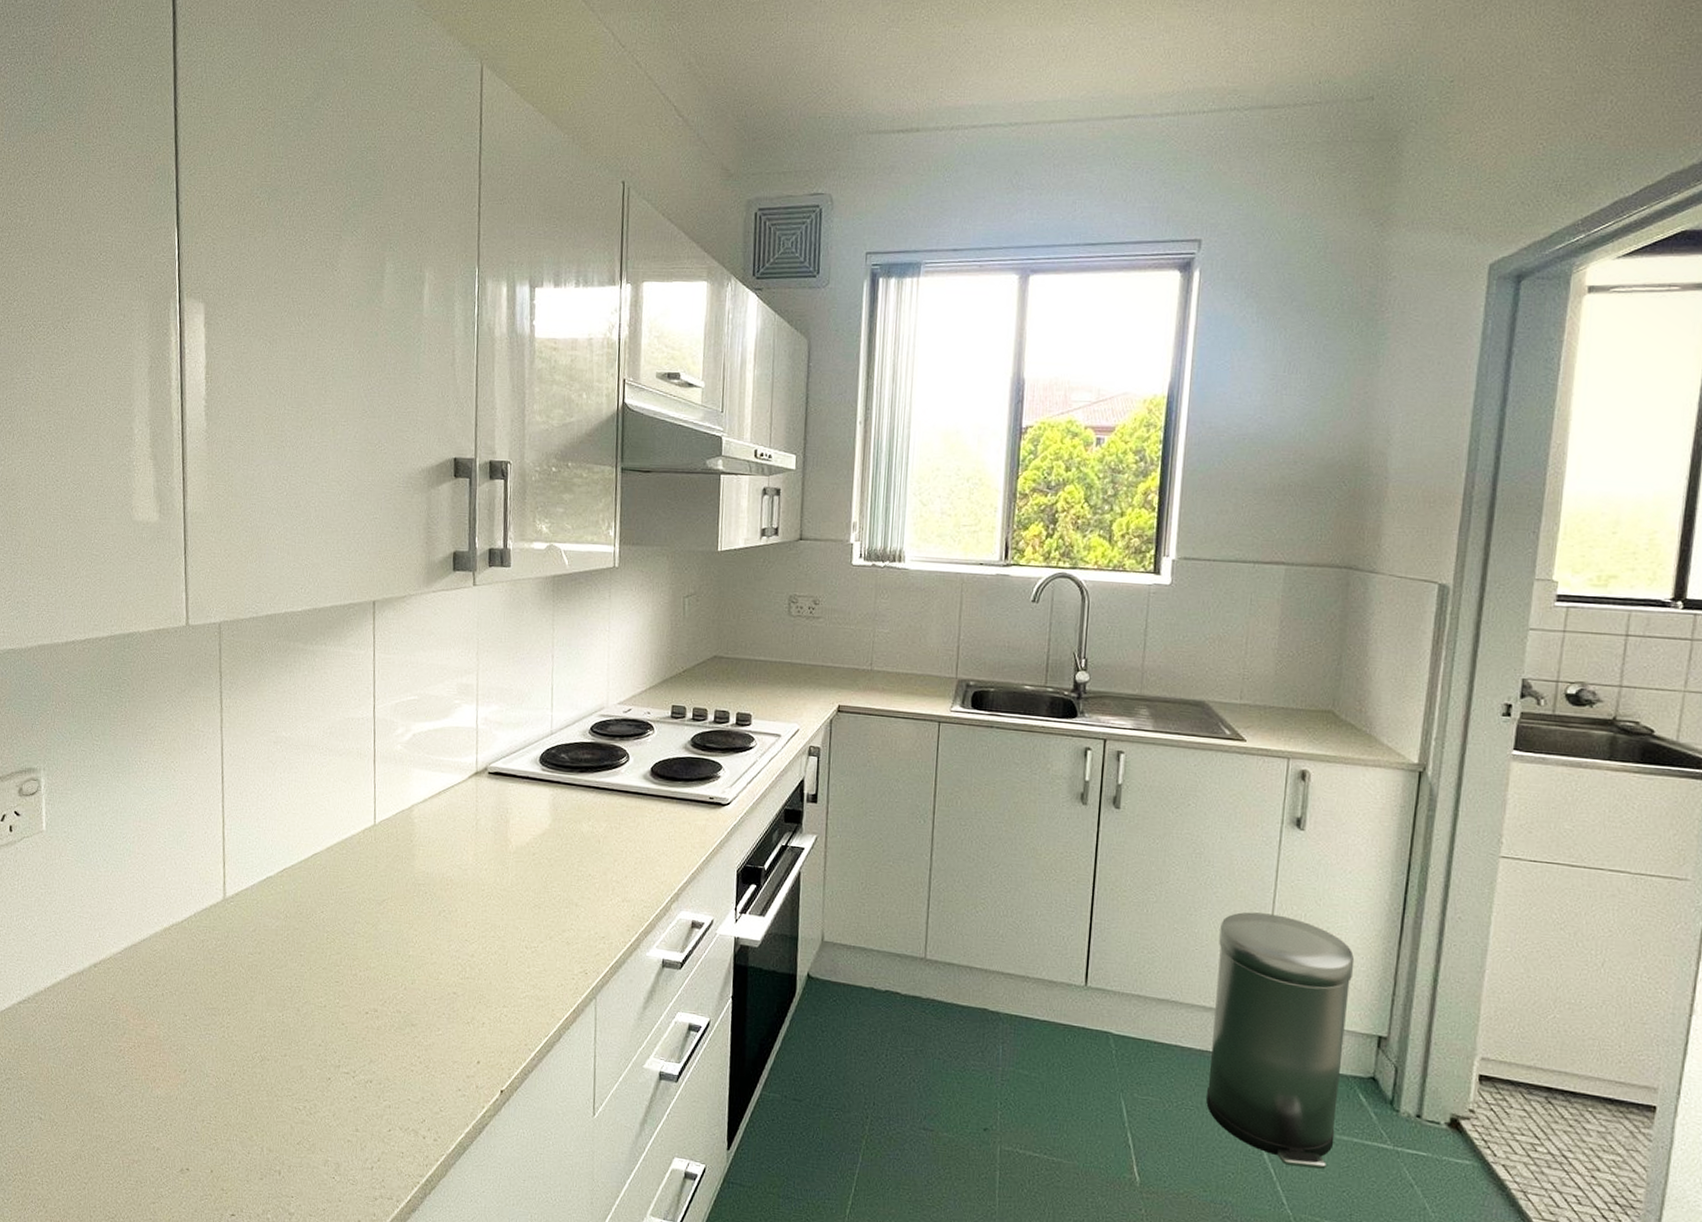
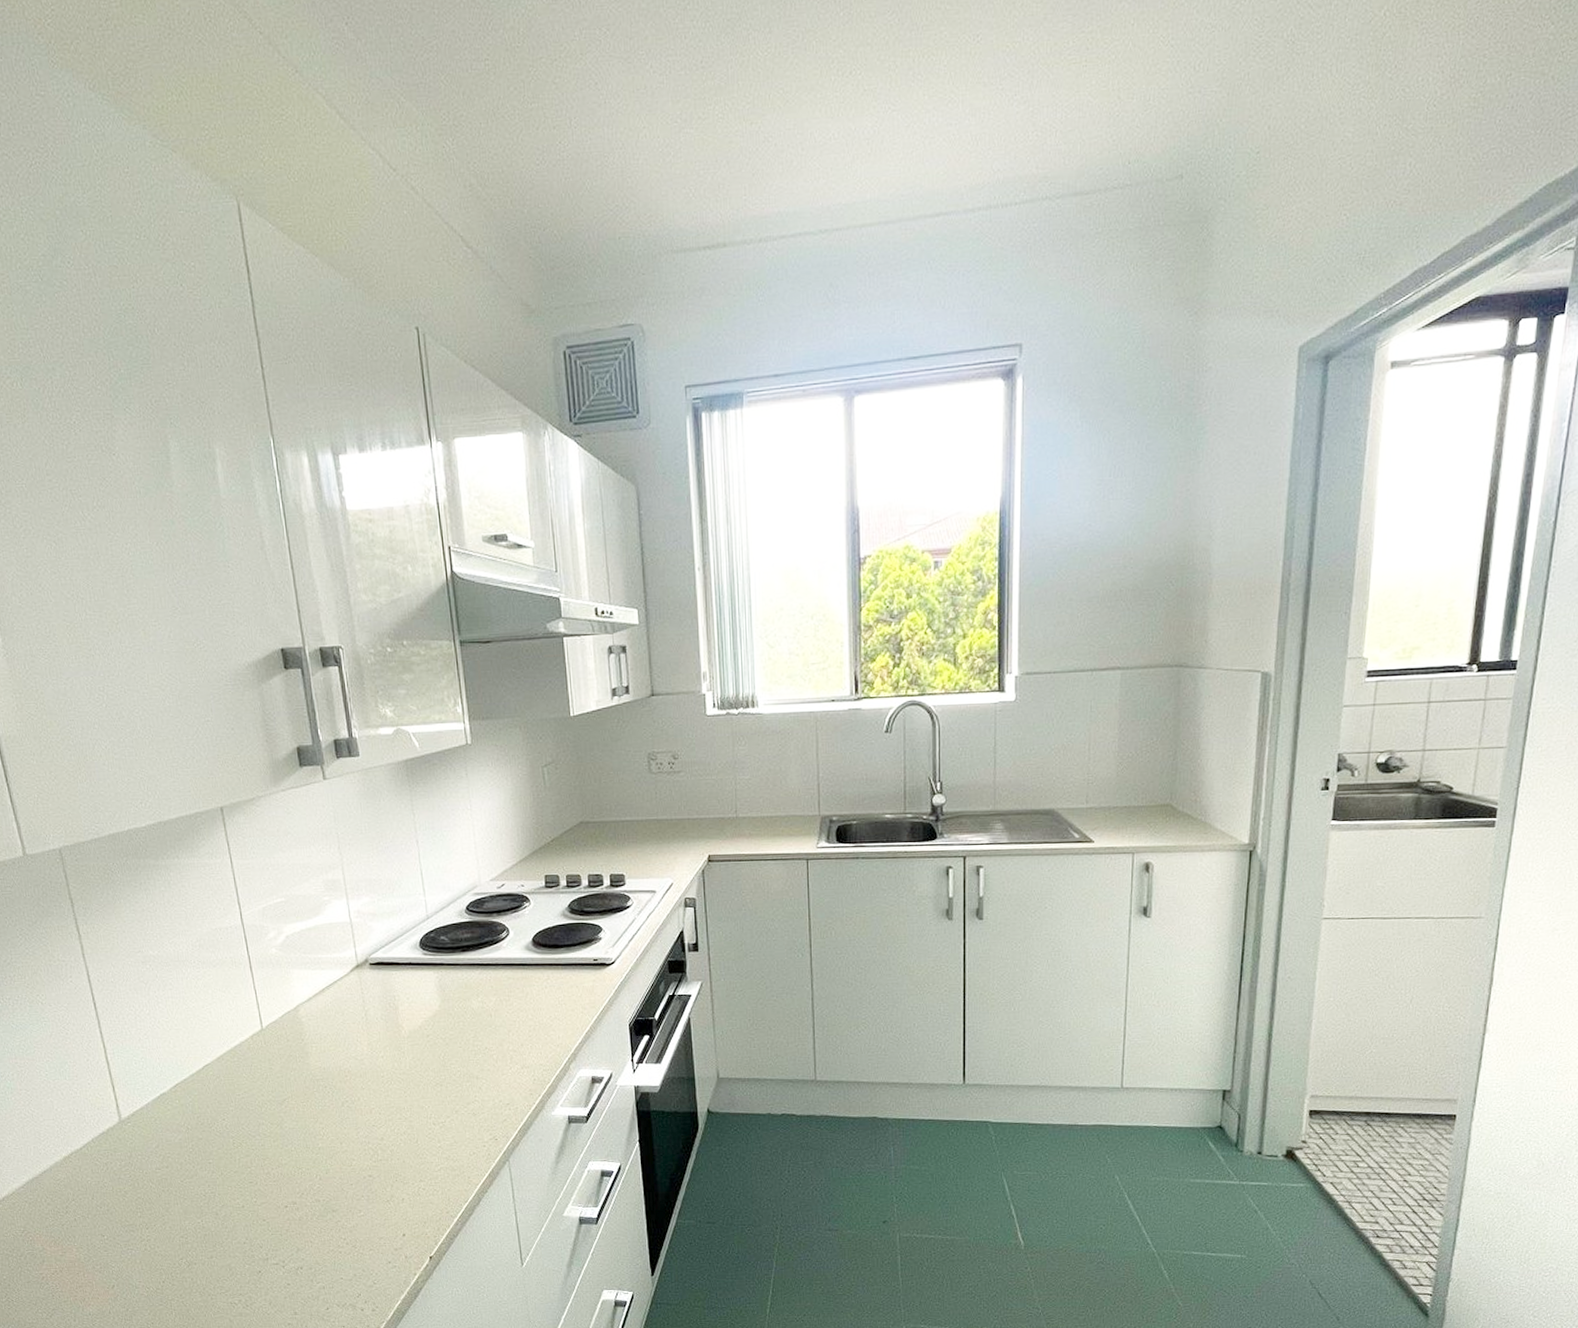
pedal bin: present [1206,912,1355,1169] -> none [1078,996,1200,1212]

